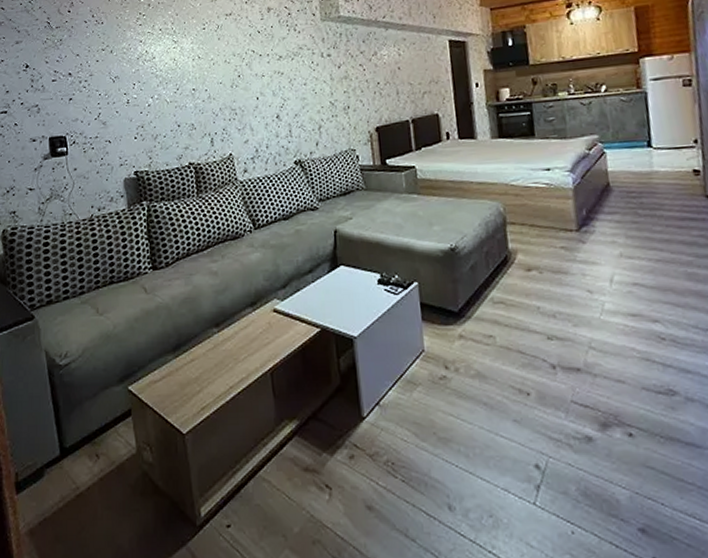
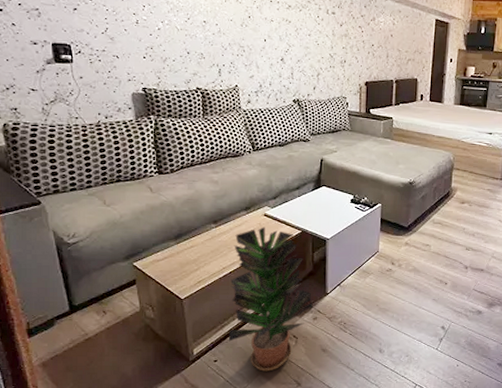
potted plant: none [240,326,348,543] -> present [228,227,314,371]

